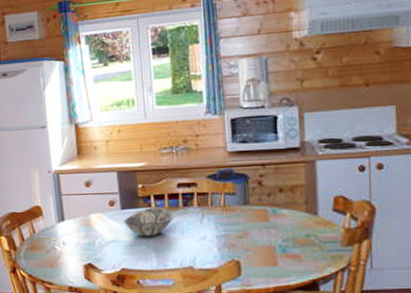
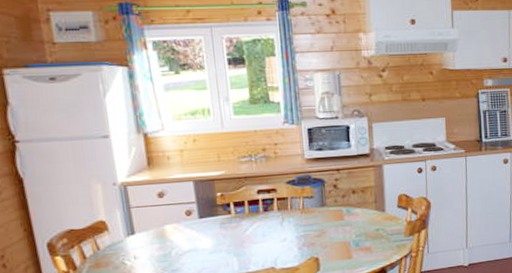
decorative bowl: present [123,207,173,237] -> none [202,214,254,244]

